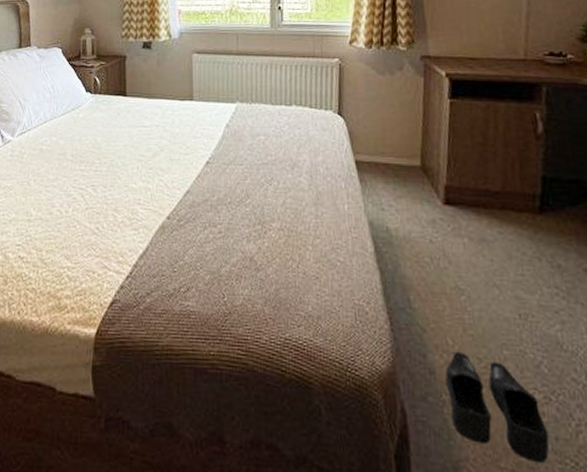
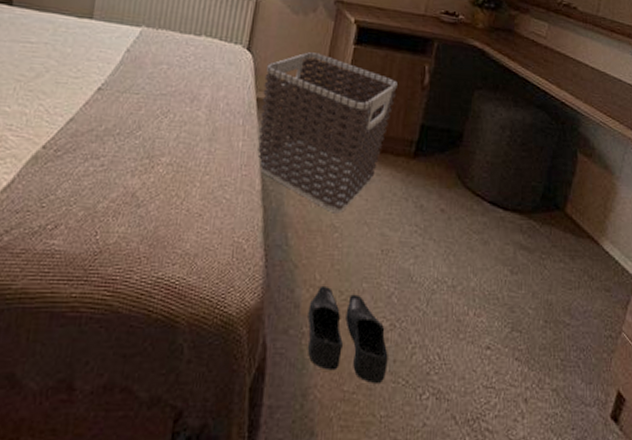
clothes hamper: none [360,111,508,274] -> present [257,52,399,212]

